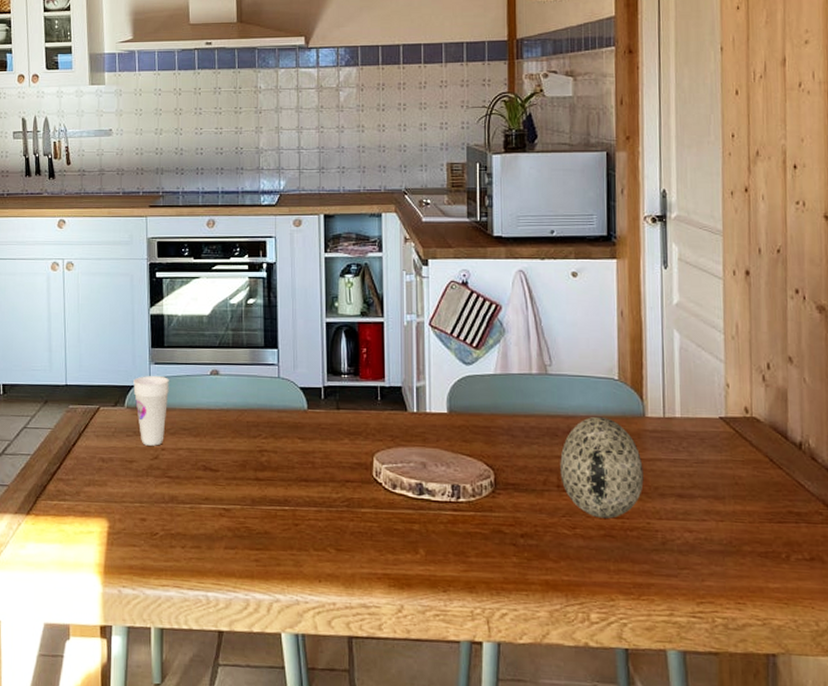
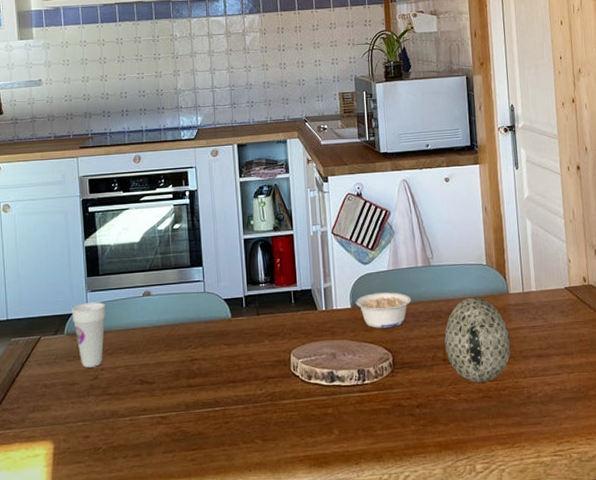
legume: none [454,399,521,441] -> present [356,292,411,328]

